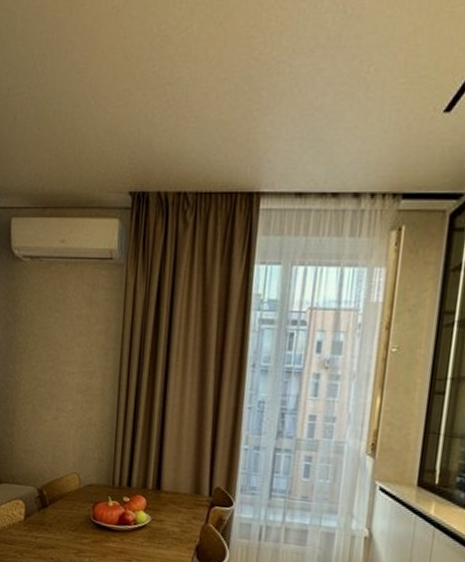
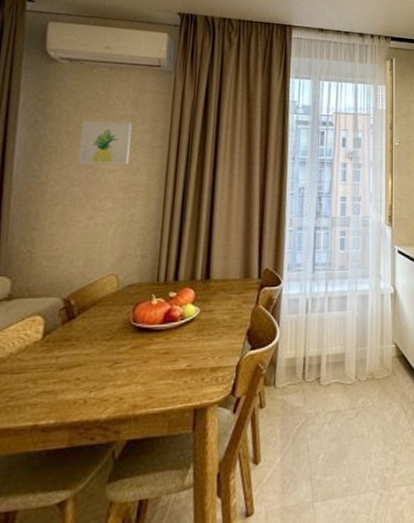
wall art: none [43,321,87,367] -> present [78,120,132,165]

